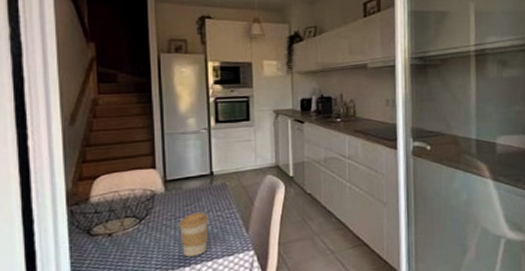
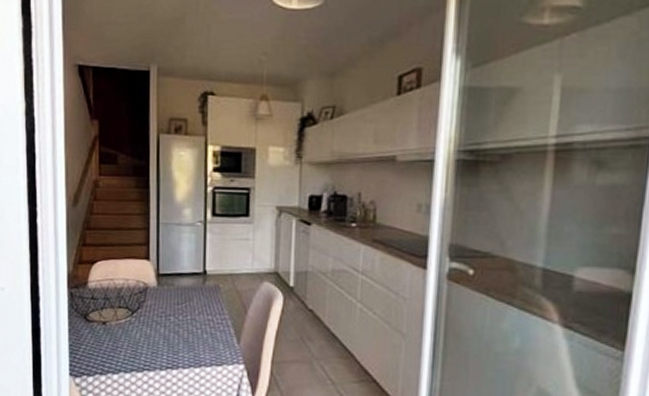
coffee cup: present [178,212,209,257] -> none [168,313,199,360]

